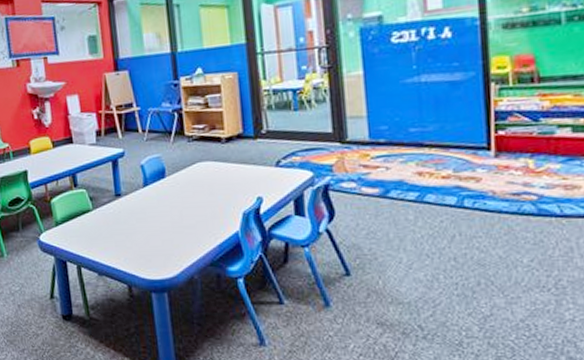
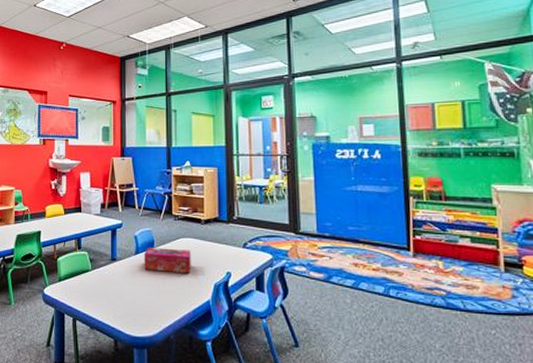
tissue box: none [153,175,213,204] -> present [144,248,191,273]

